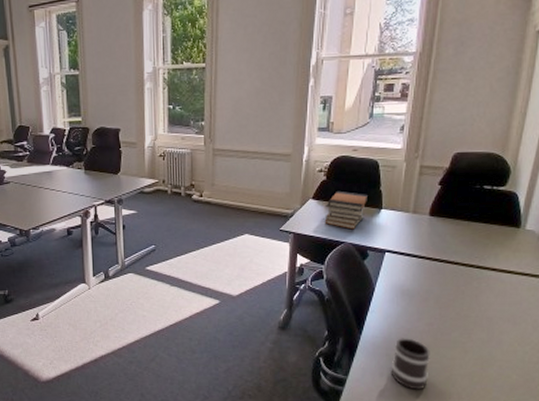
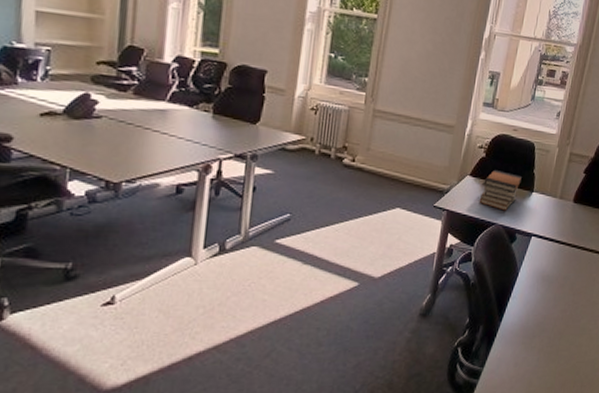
mug: present [390,338,430,390] -> none [524,325,562,379]

